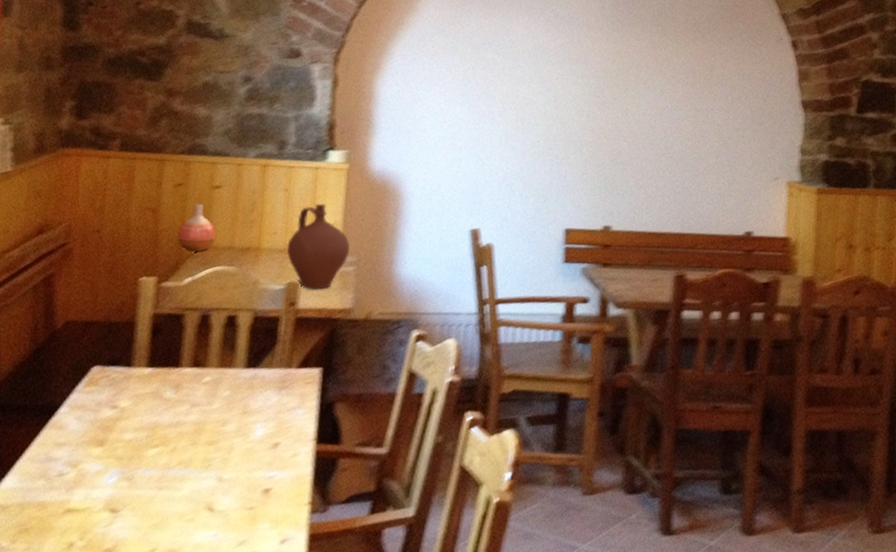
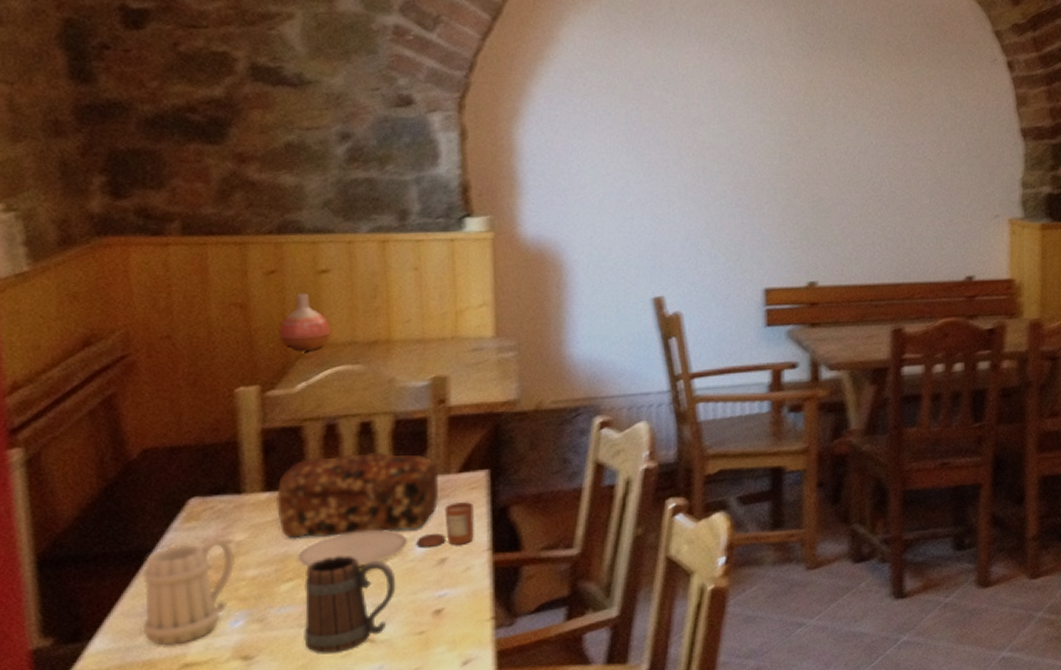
beer mug: none [42,403,119,492] -> present [142,538,234,645]
bread loaf: none [155,342,282,414] -> present [275,452,440,539]
beer mug: none [159,429,238,516] -> present [304,555,396,653]
plate: none [164,410,251,442] -> present [297,530,407,567]
candle: none [257,394,307,433] -> present [416,502,475,547]
ceramic jug: present [286,203,350,289] -> none [426,281,506,382]

